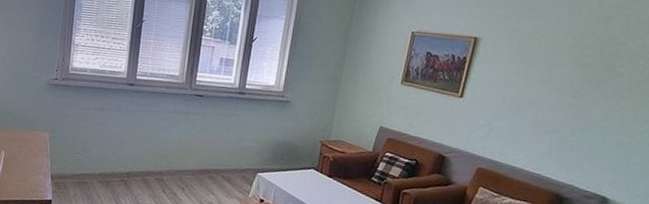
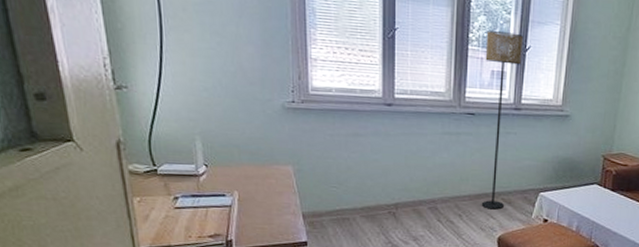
floor lamp: none [202,23,251,186] -> present [481,31,523,210]

